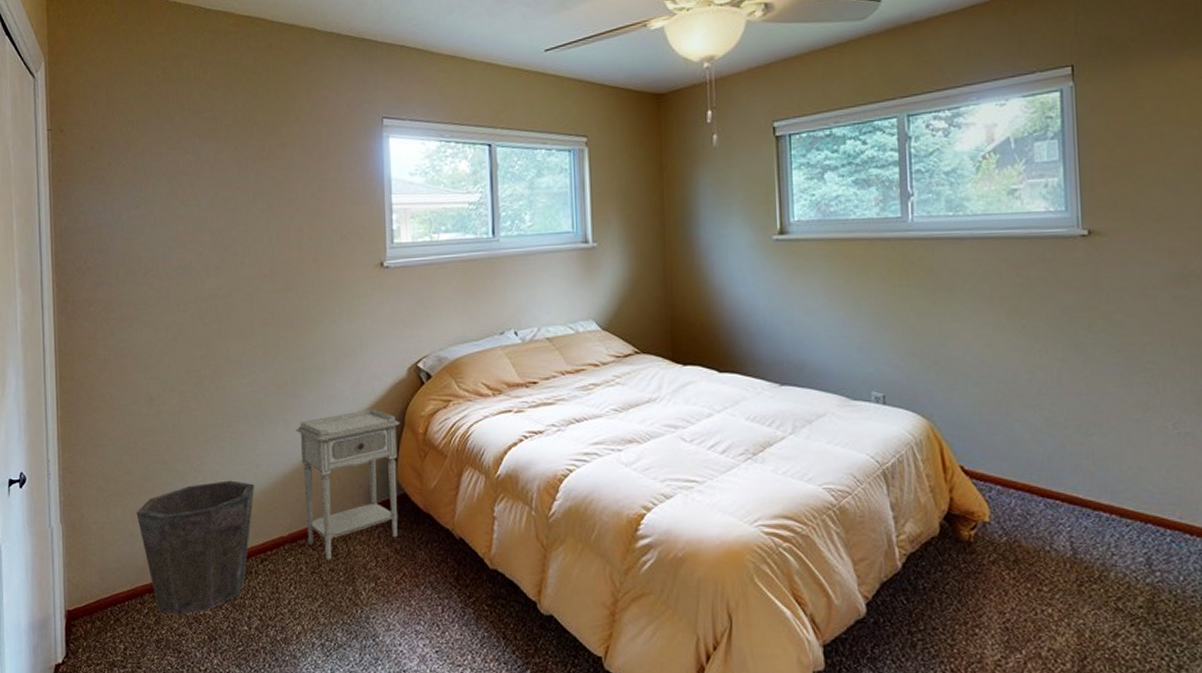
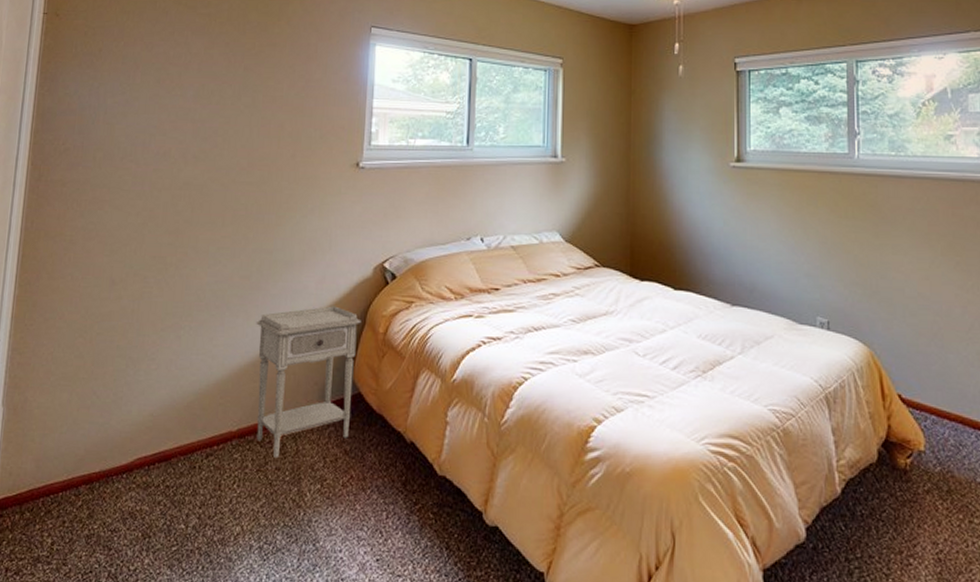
waste bin: present [136,480,255,616] -> none [82,370,209,511]

